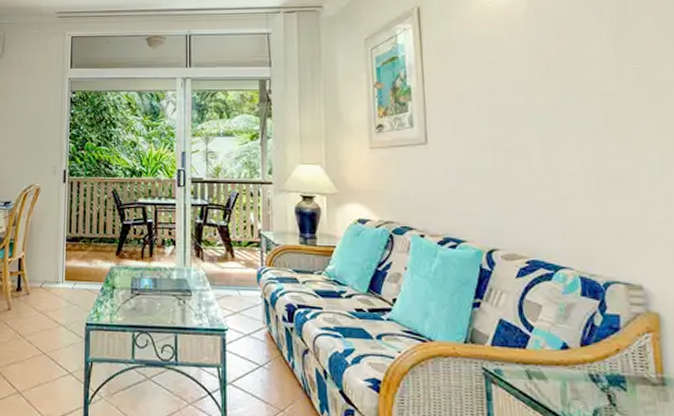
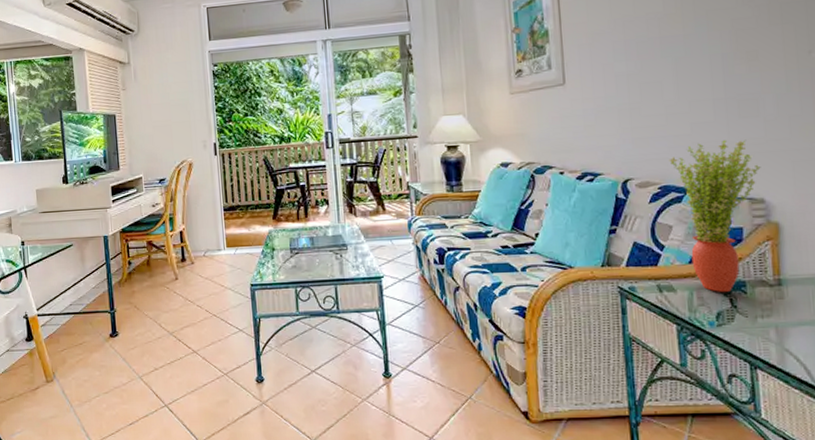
potted plant: none [537,217,637,387] -> present [669,139,761,292]

